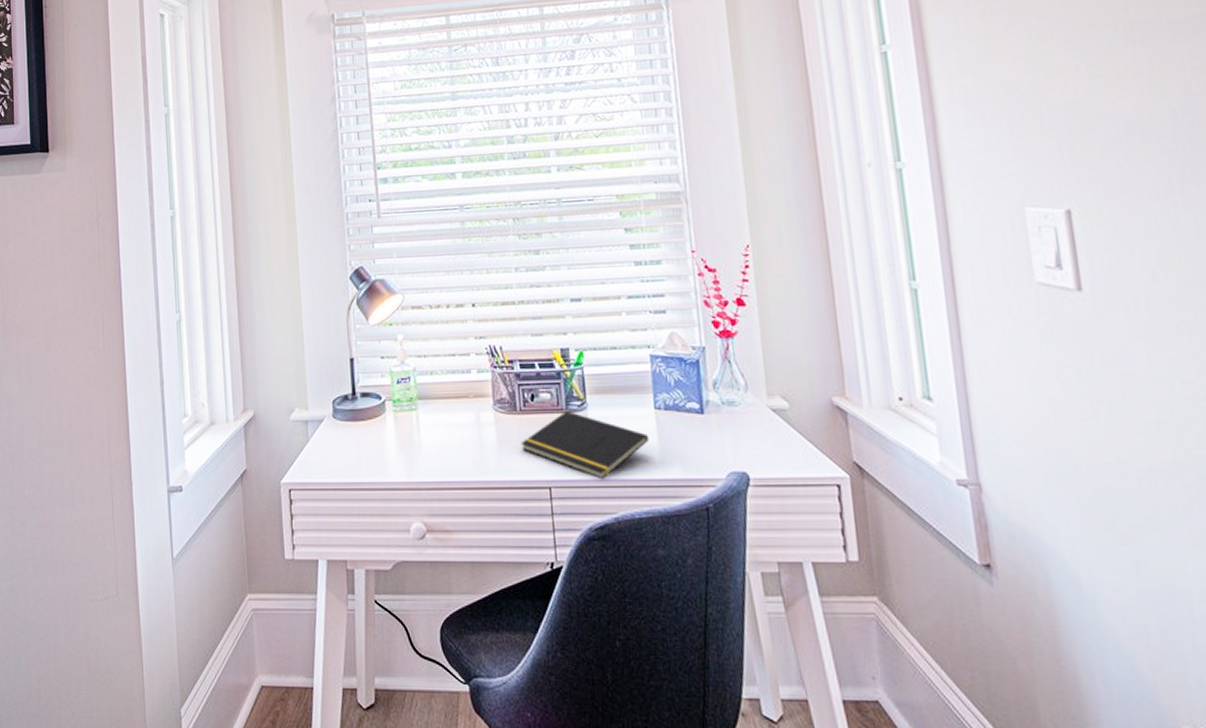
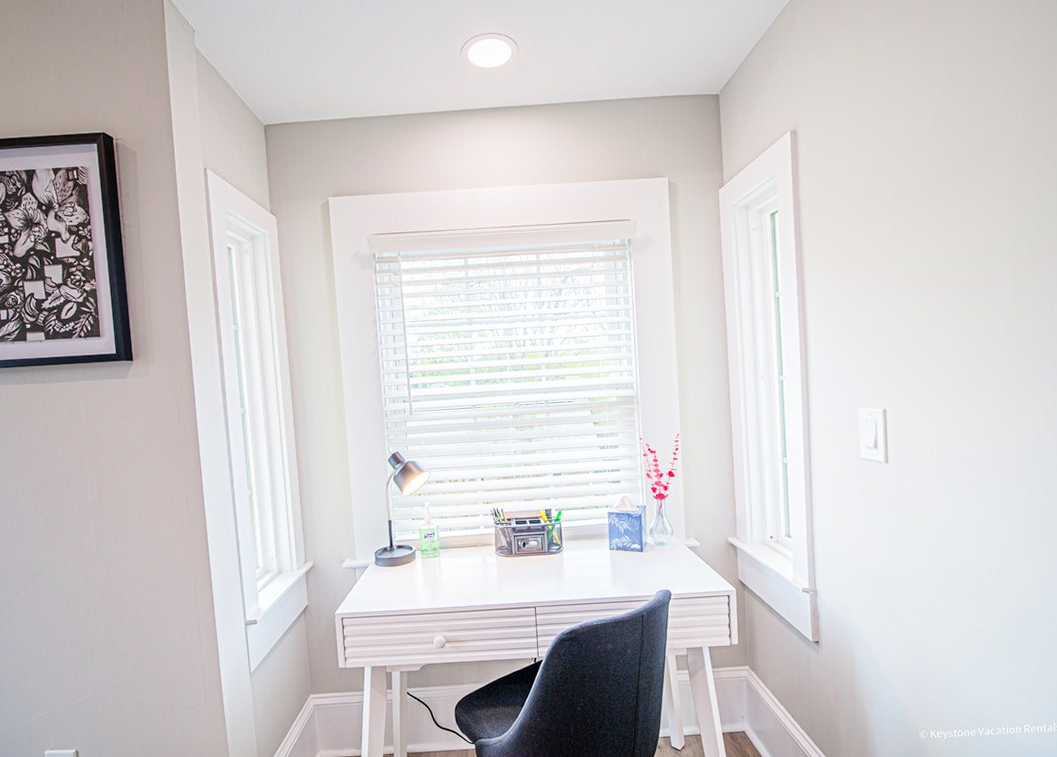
notepad: present [521,410,650,480] -> none [515,553,605,600]

